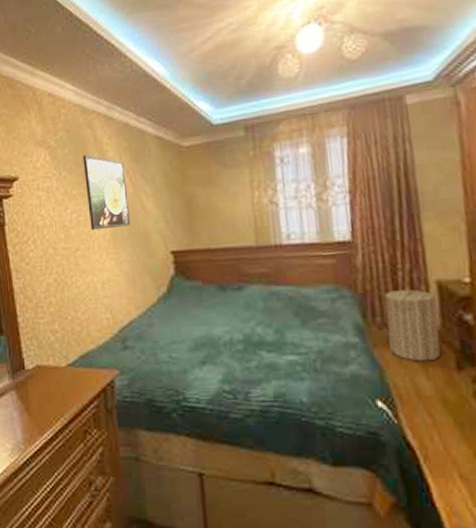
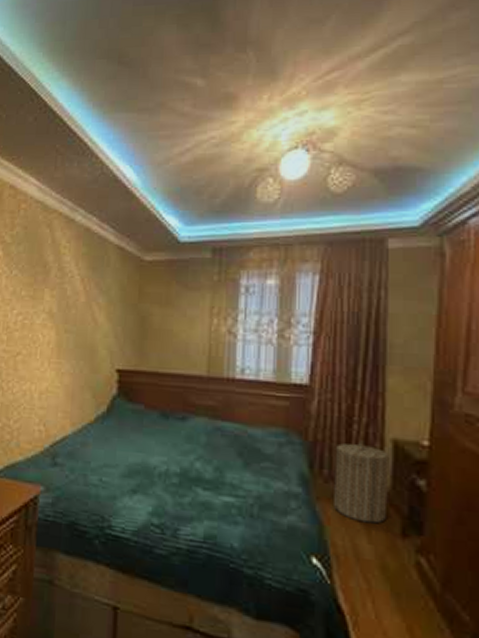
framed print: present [83,155,131,231] -> none [35,256,80,337]

